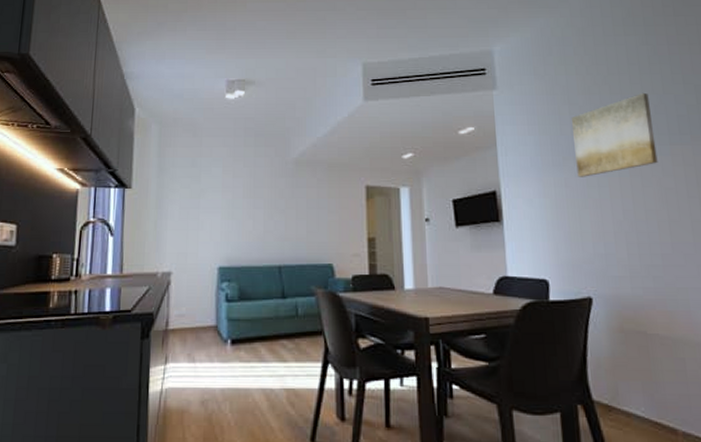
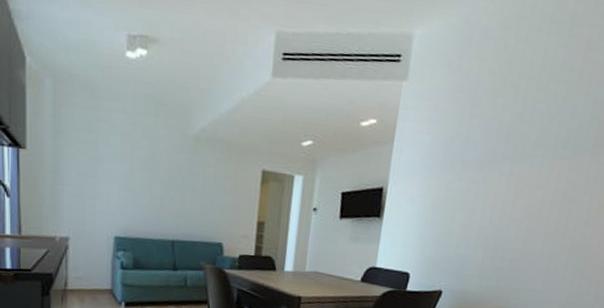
wall art: present [571,92,658,177] -> none [460,101,549,183]

